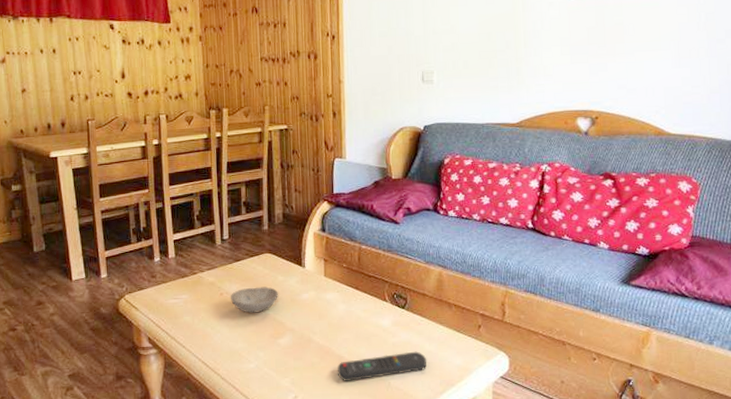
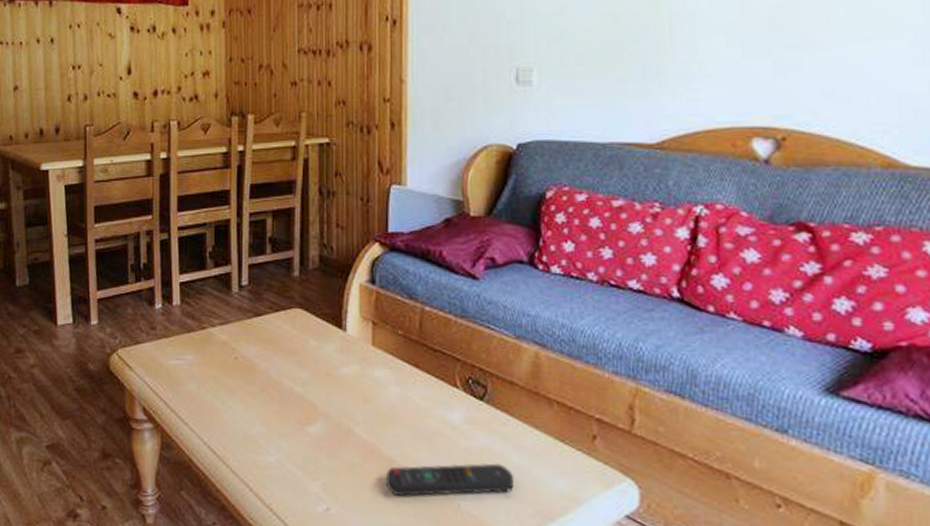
bowl: present [230,286,278,313] -> none [247,352,309,388]

